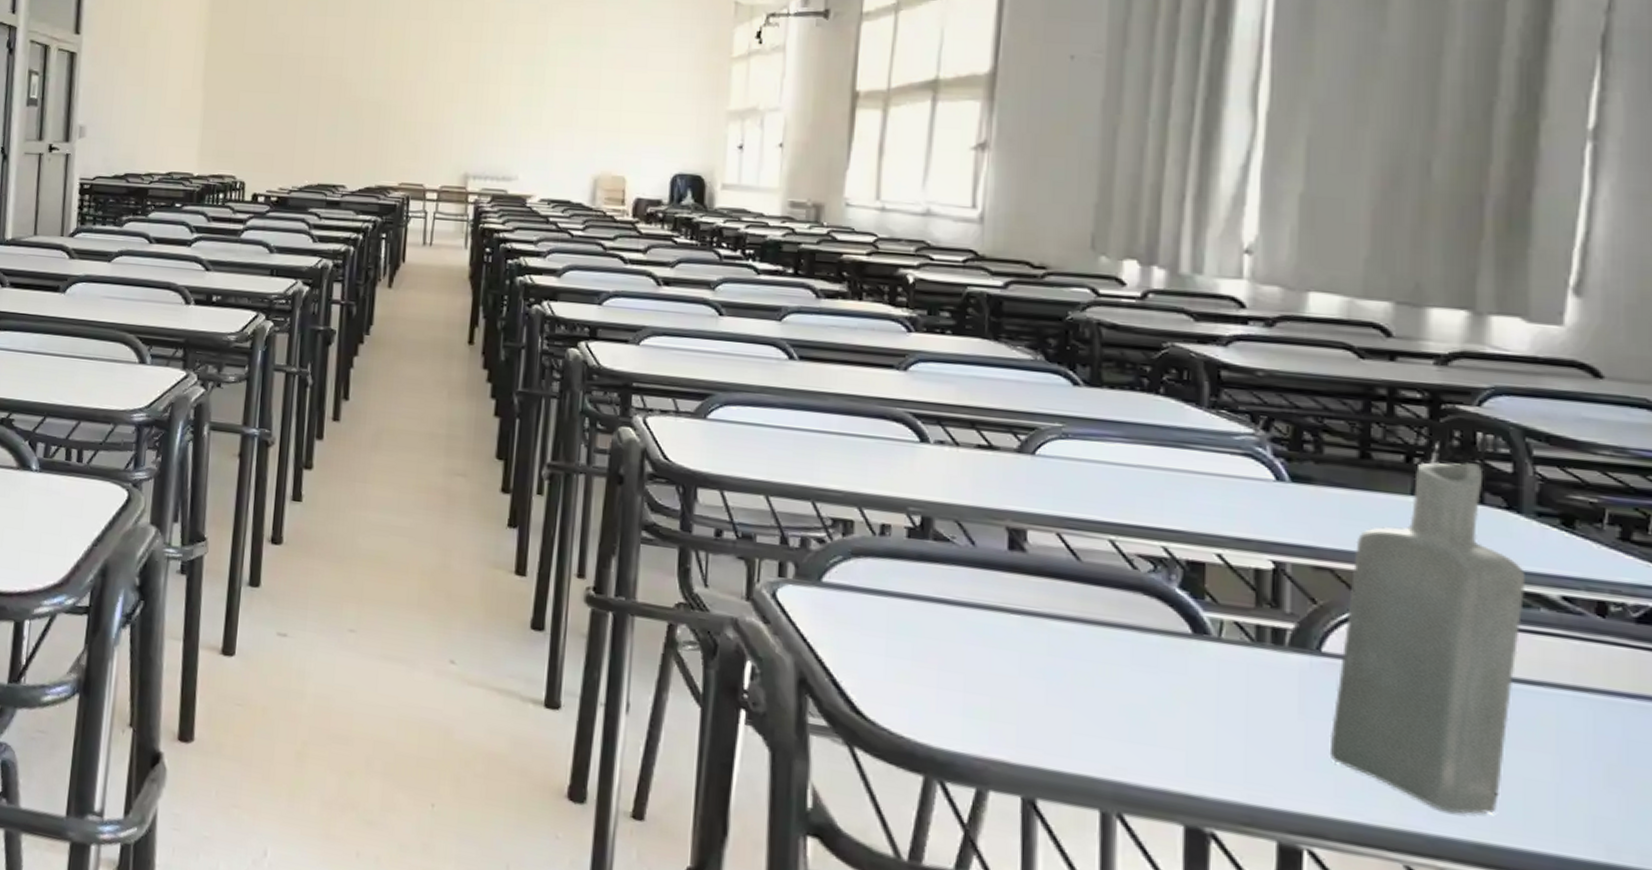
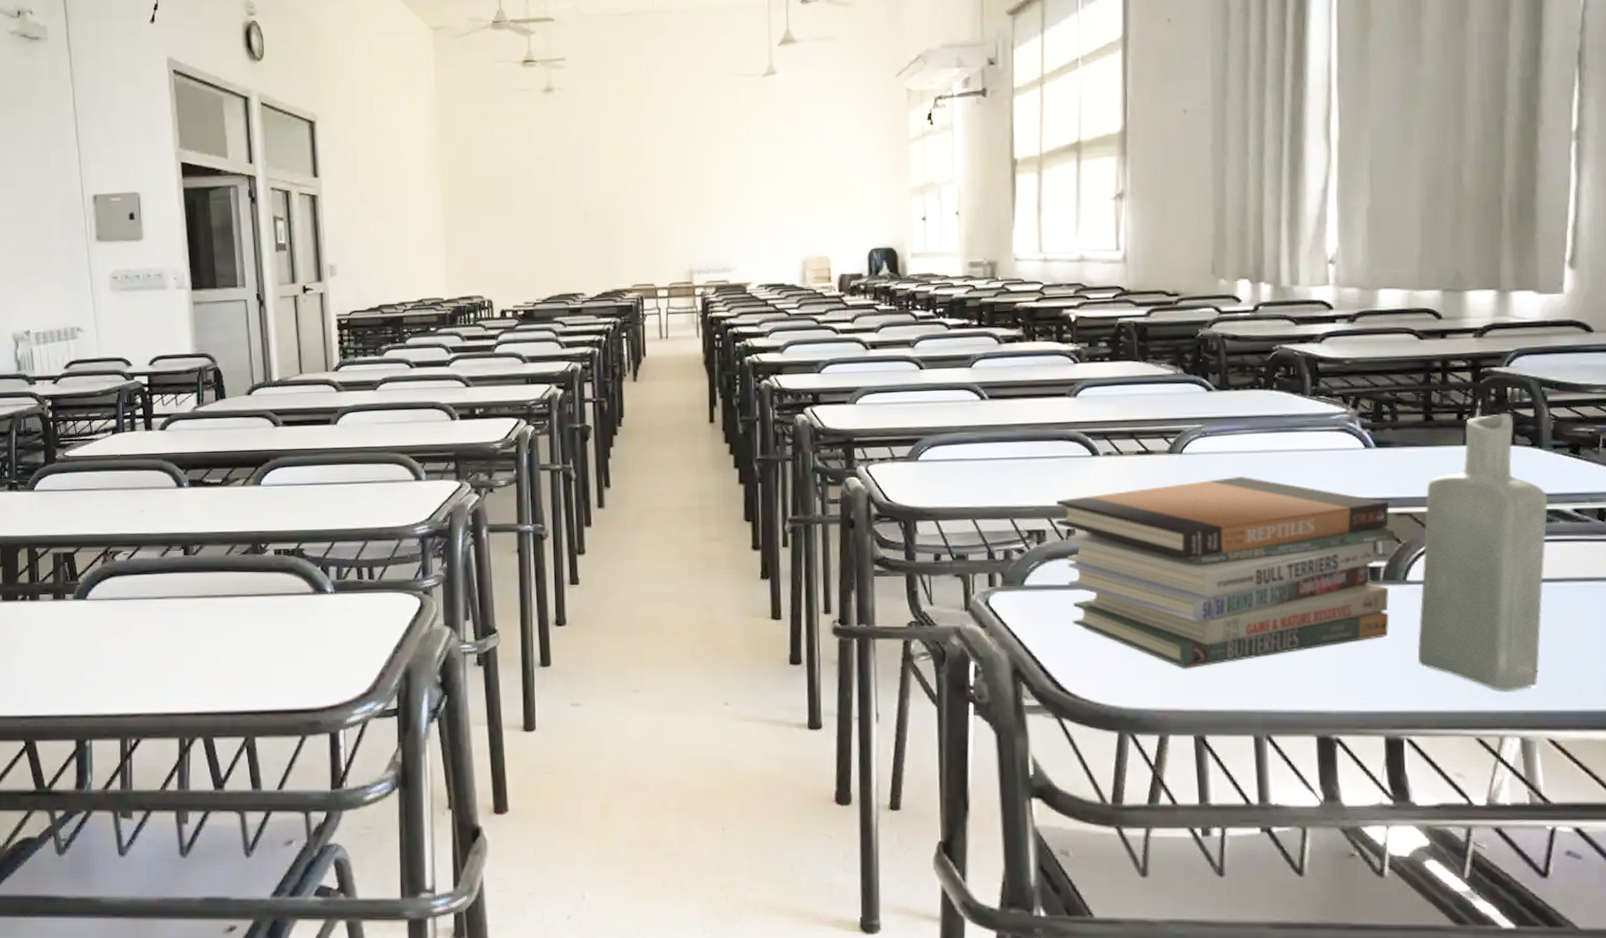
book stack: none [867,487,1310,717] -> present [1055,477,1395,669]

